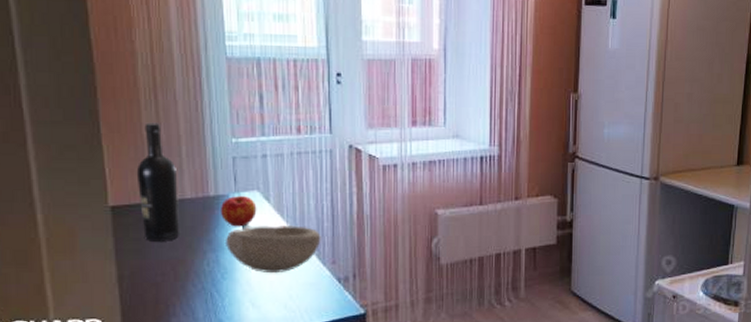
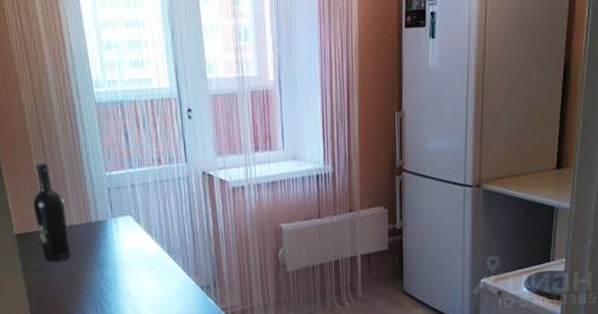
apple: present [220,195,257,227] -> none [101,219,131,247]
bowl: present [224,224,321,274] -> none [107,243,185,285]

